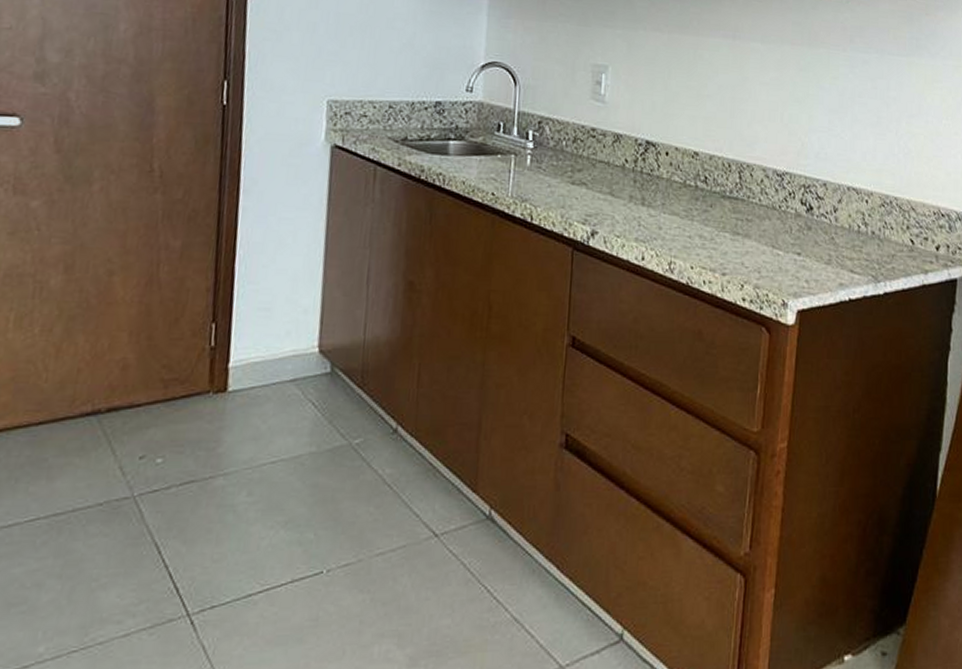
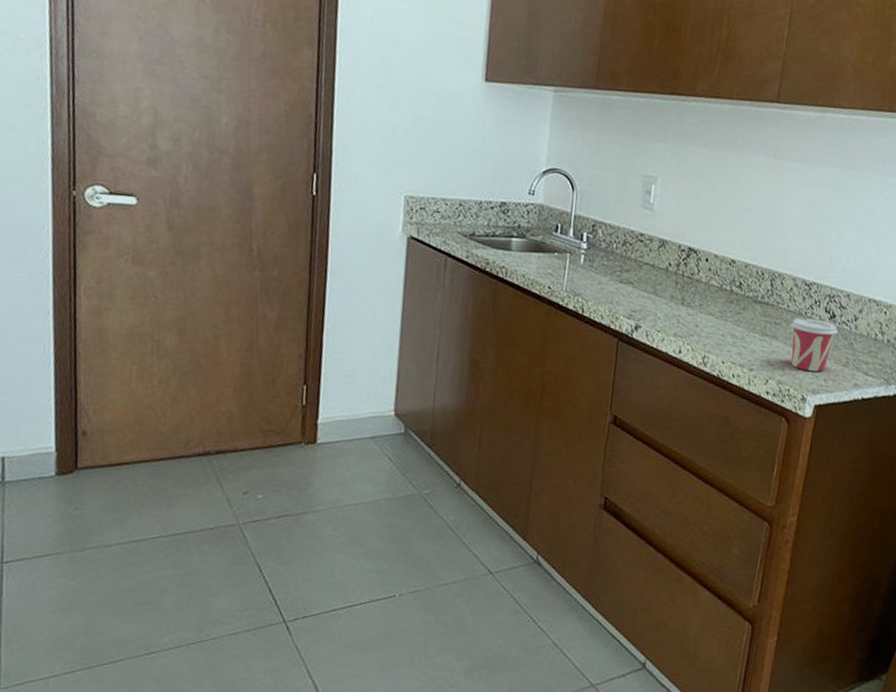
cup: none [764,212,817,272] -> present [791,317,838,372]

